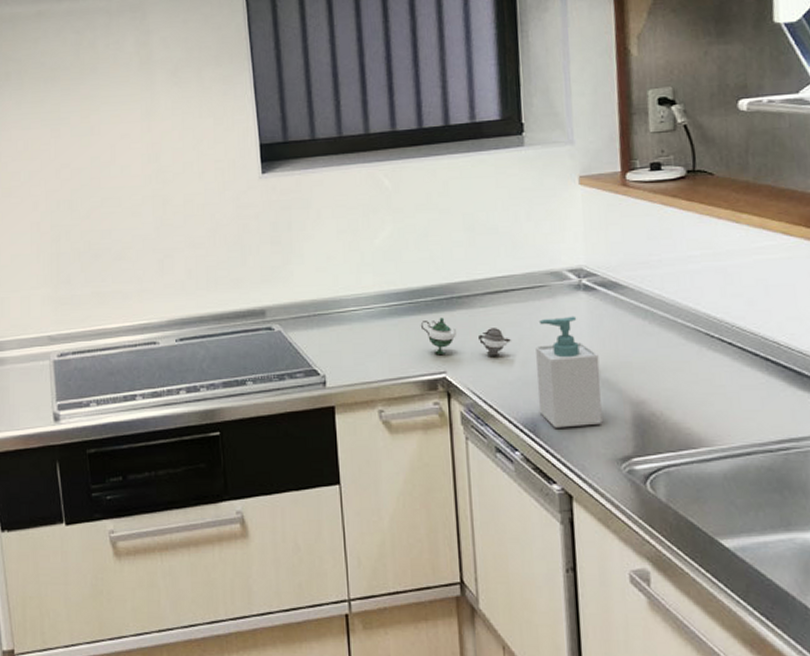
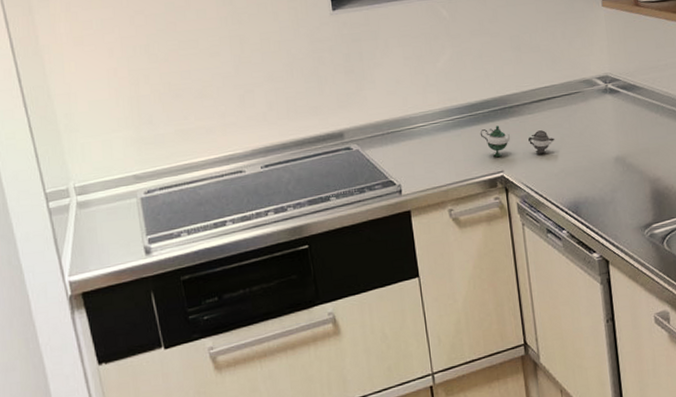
soap bottle: present [536,316,602,428] -> none [574,114,629,208]

